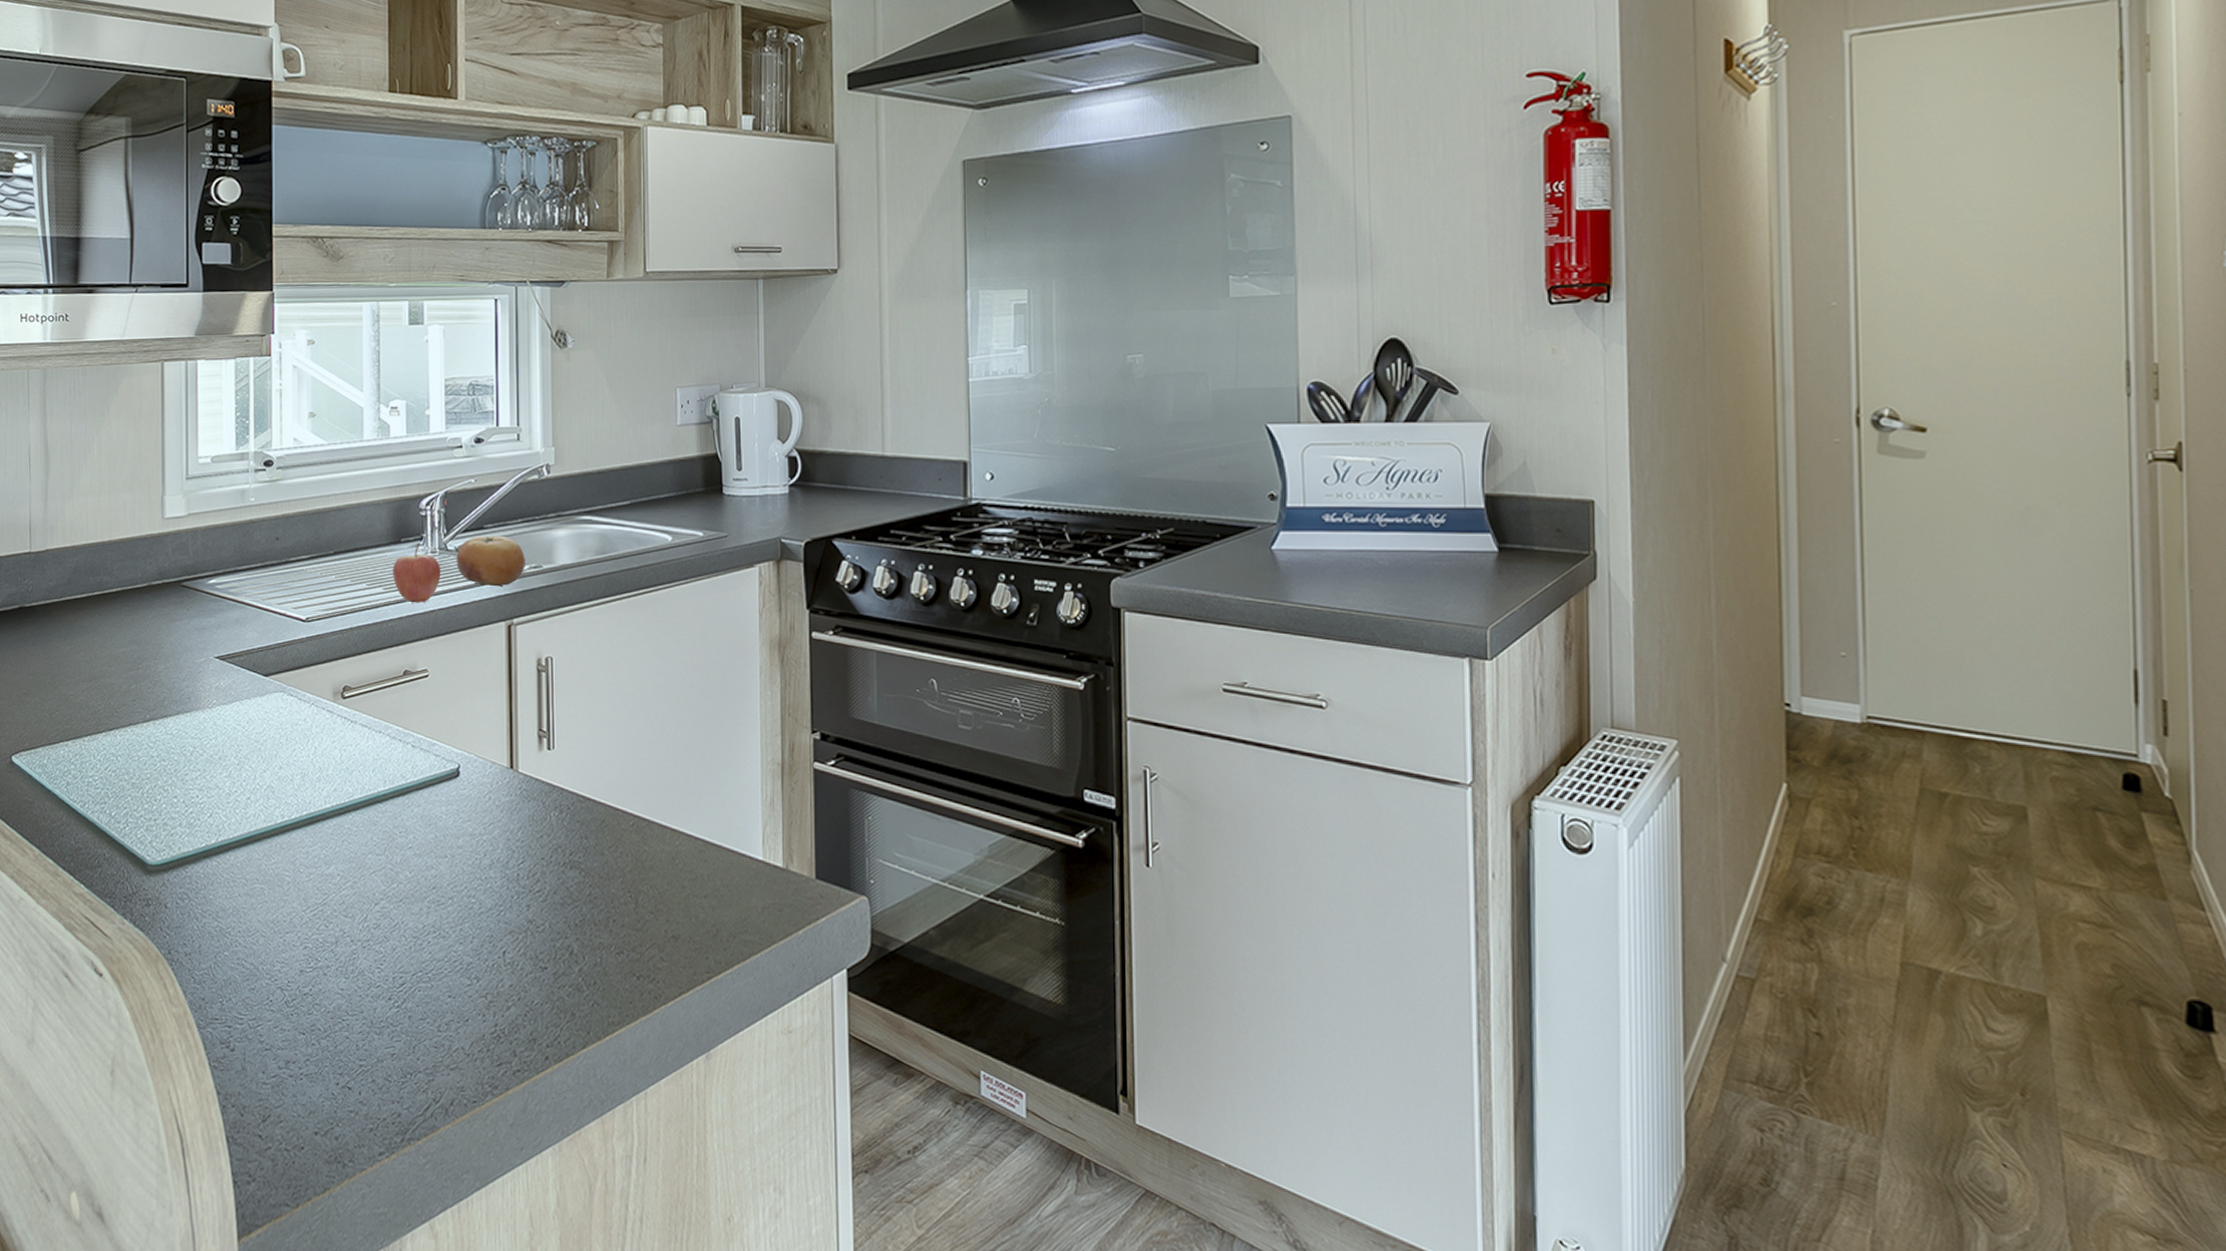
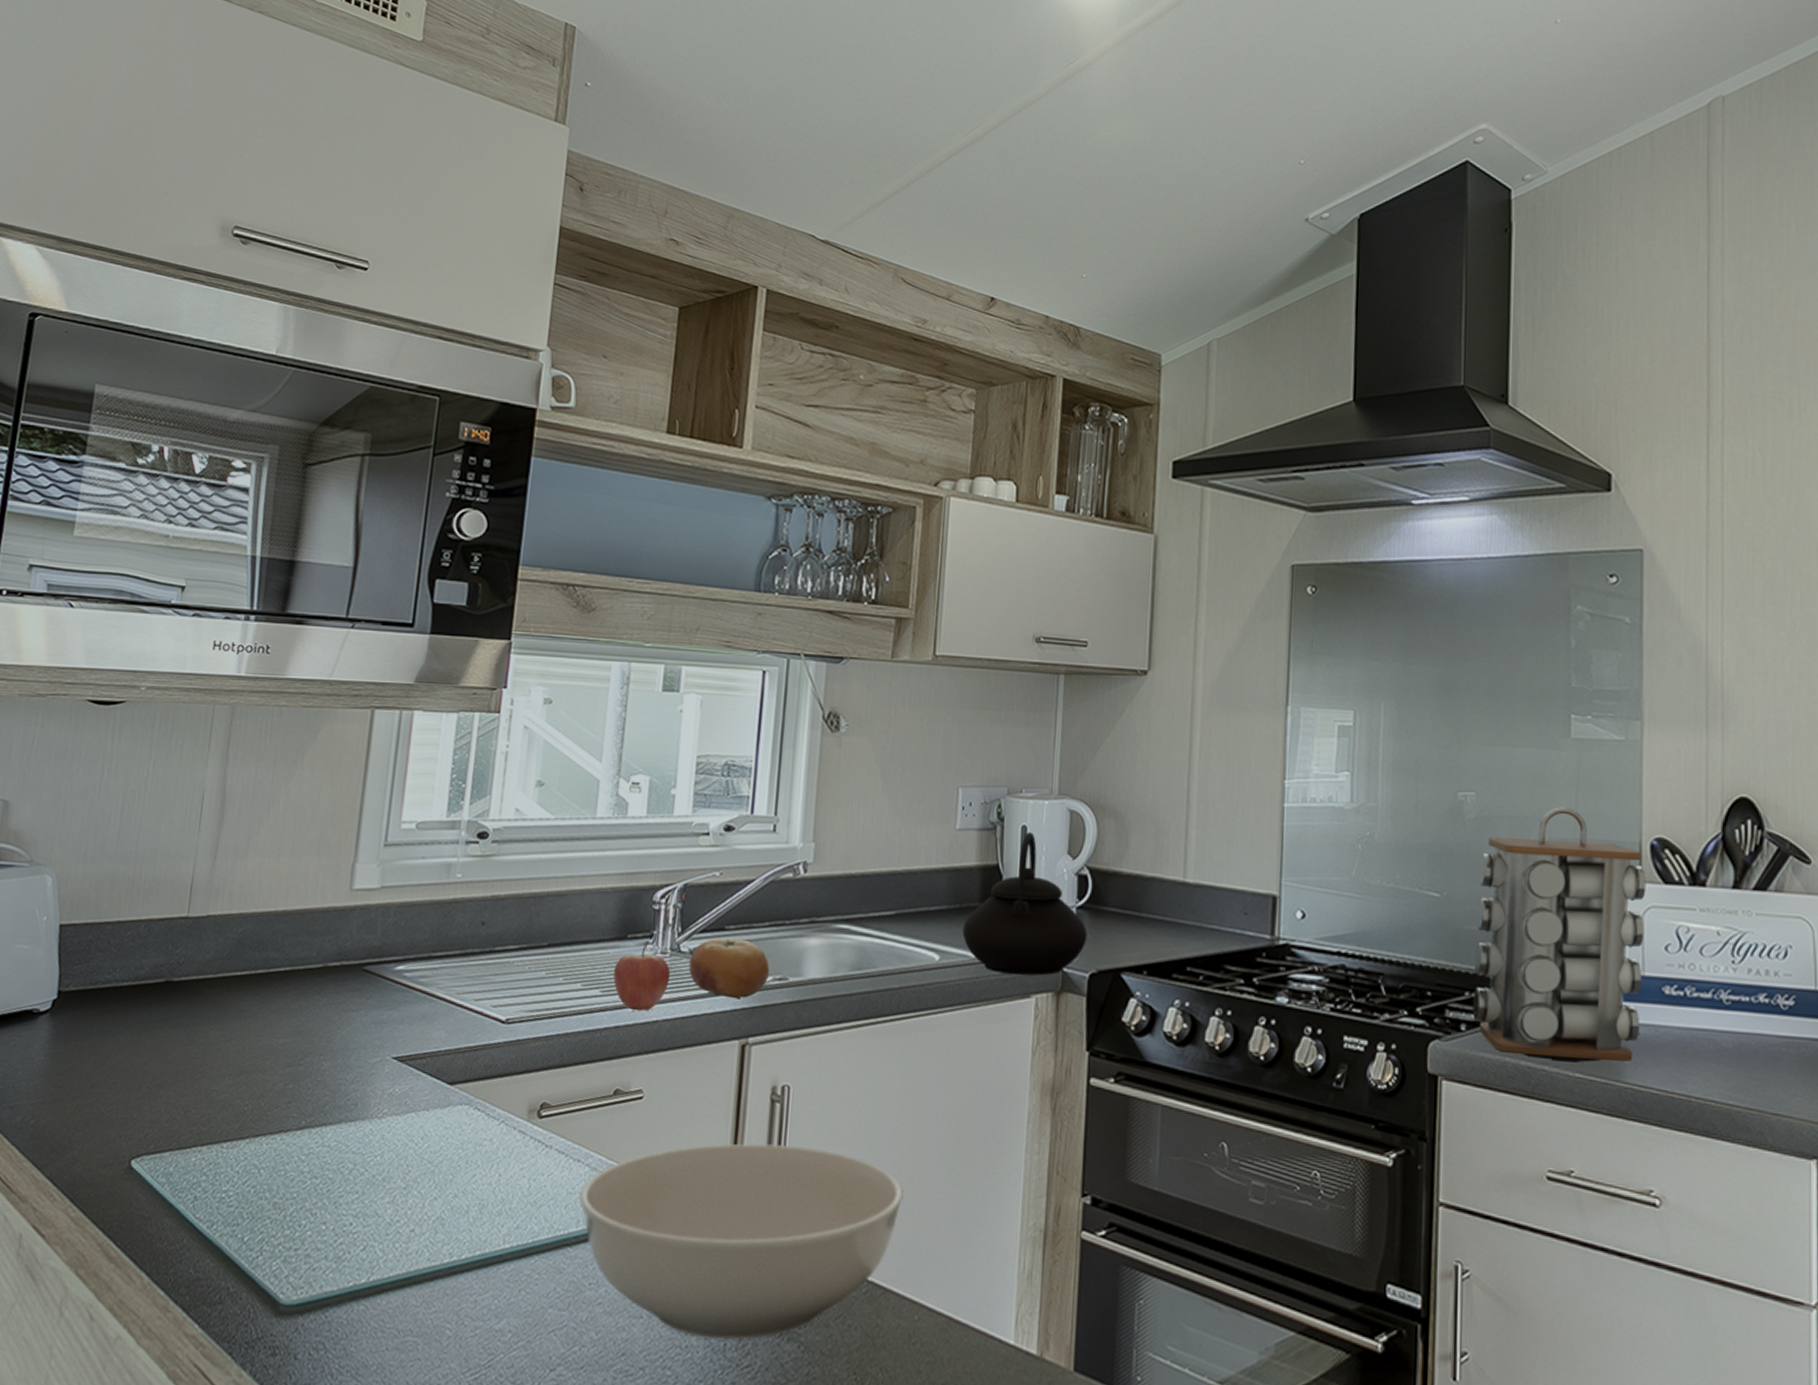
bowl: none [384,706,658,870] -> present [579,1143,904,1340]
teapot: none [690,423,800,547] -> present [962,832,1087,976]
spice rack: none [1149,361,1304,588] -> present [1472,807,1646,1062]

